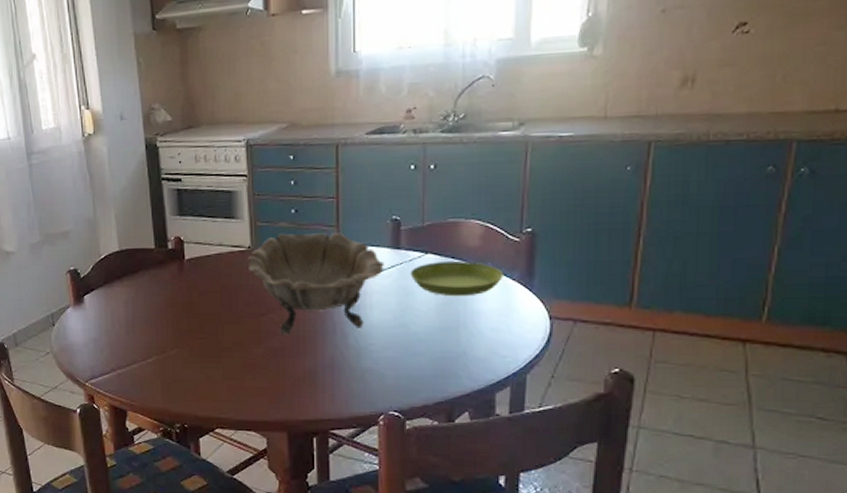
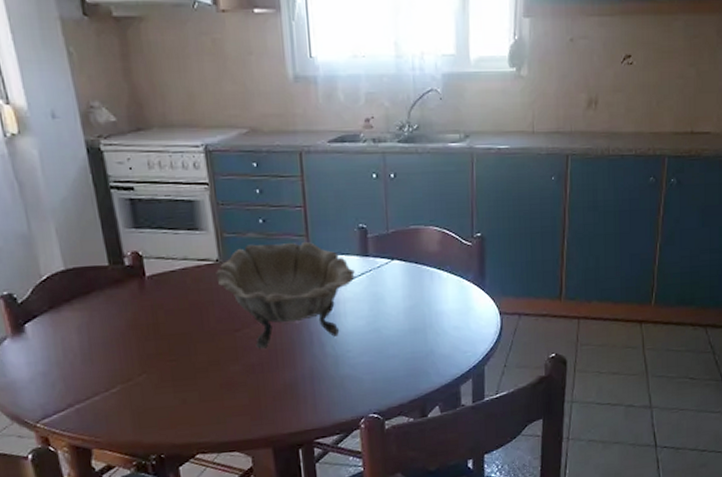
saucer: present [410,260,504,297] -> none [378,265,461,300]

